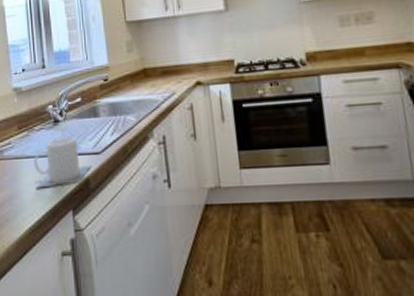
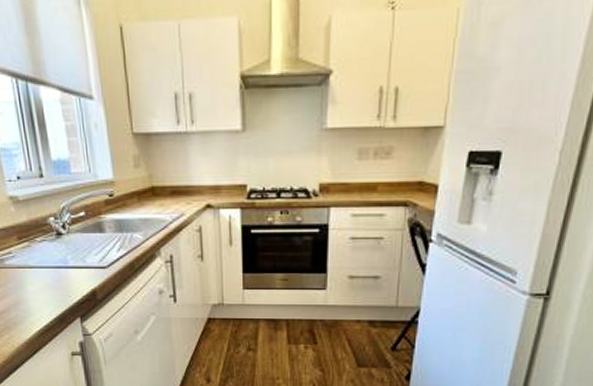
mug: present [33,136,92,189] -> none [37,250,98,297]

